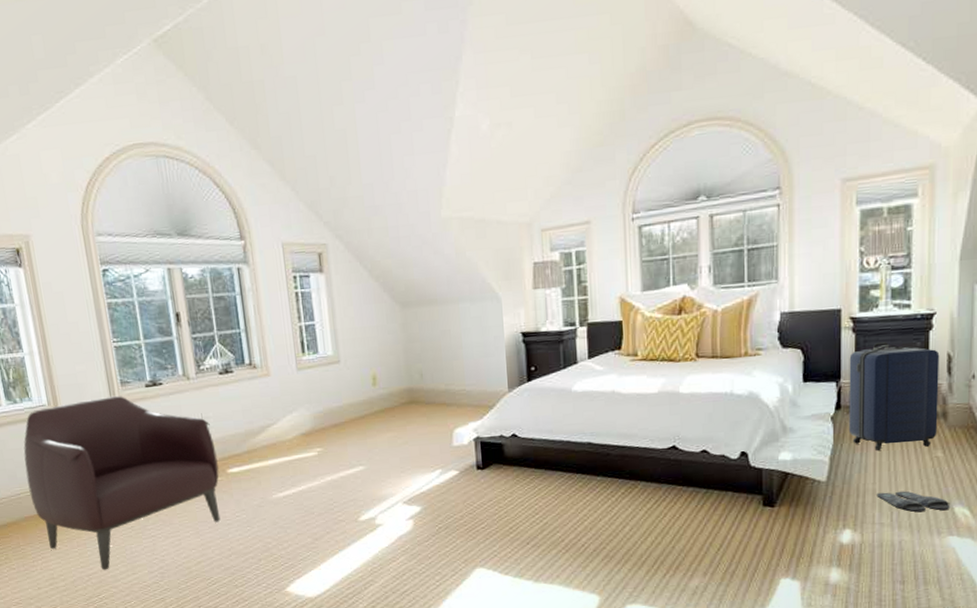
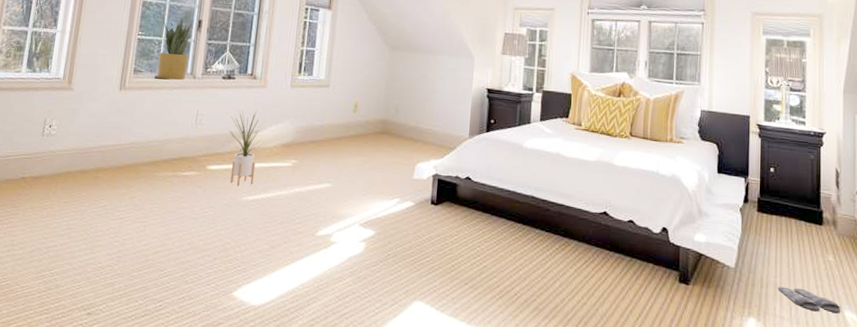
armchair: present [23,396,221,571] -> none [18,80,203,245]
planter: none [134,314,179,387] -> present [157,17,194,81]
house plant: none [238,403,282,485] -> present [228,109,266,186]
suitcase: present [848,342,940,452] -> none [754,150,829,250]

